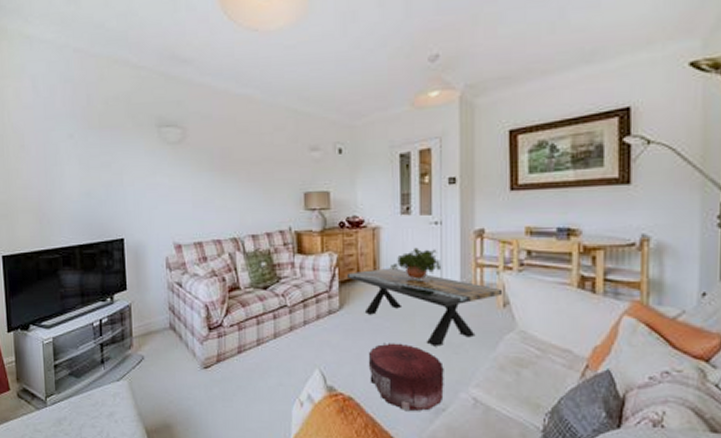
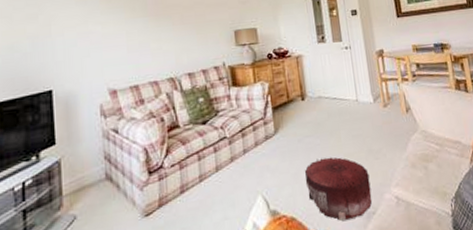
coffee table: present [346,268,503,347] -> none [278,90,405,156]
potted plant: present [391,247,442,282] -> none [315,70,356,100]

